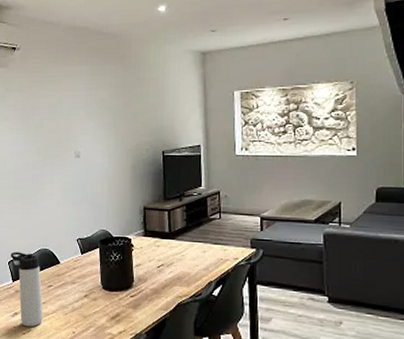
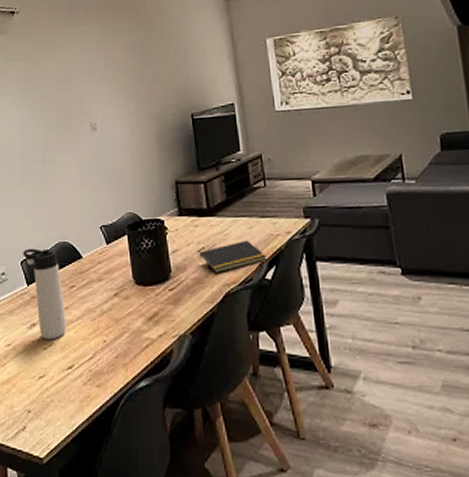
notepad: none [158,261,215,286] -> present [199,240,267,273]

